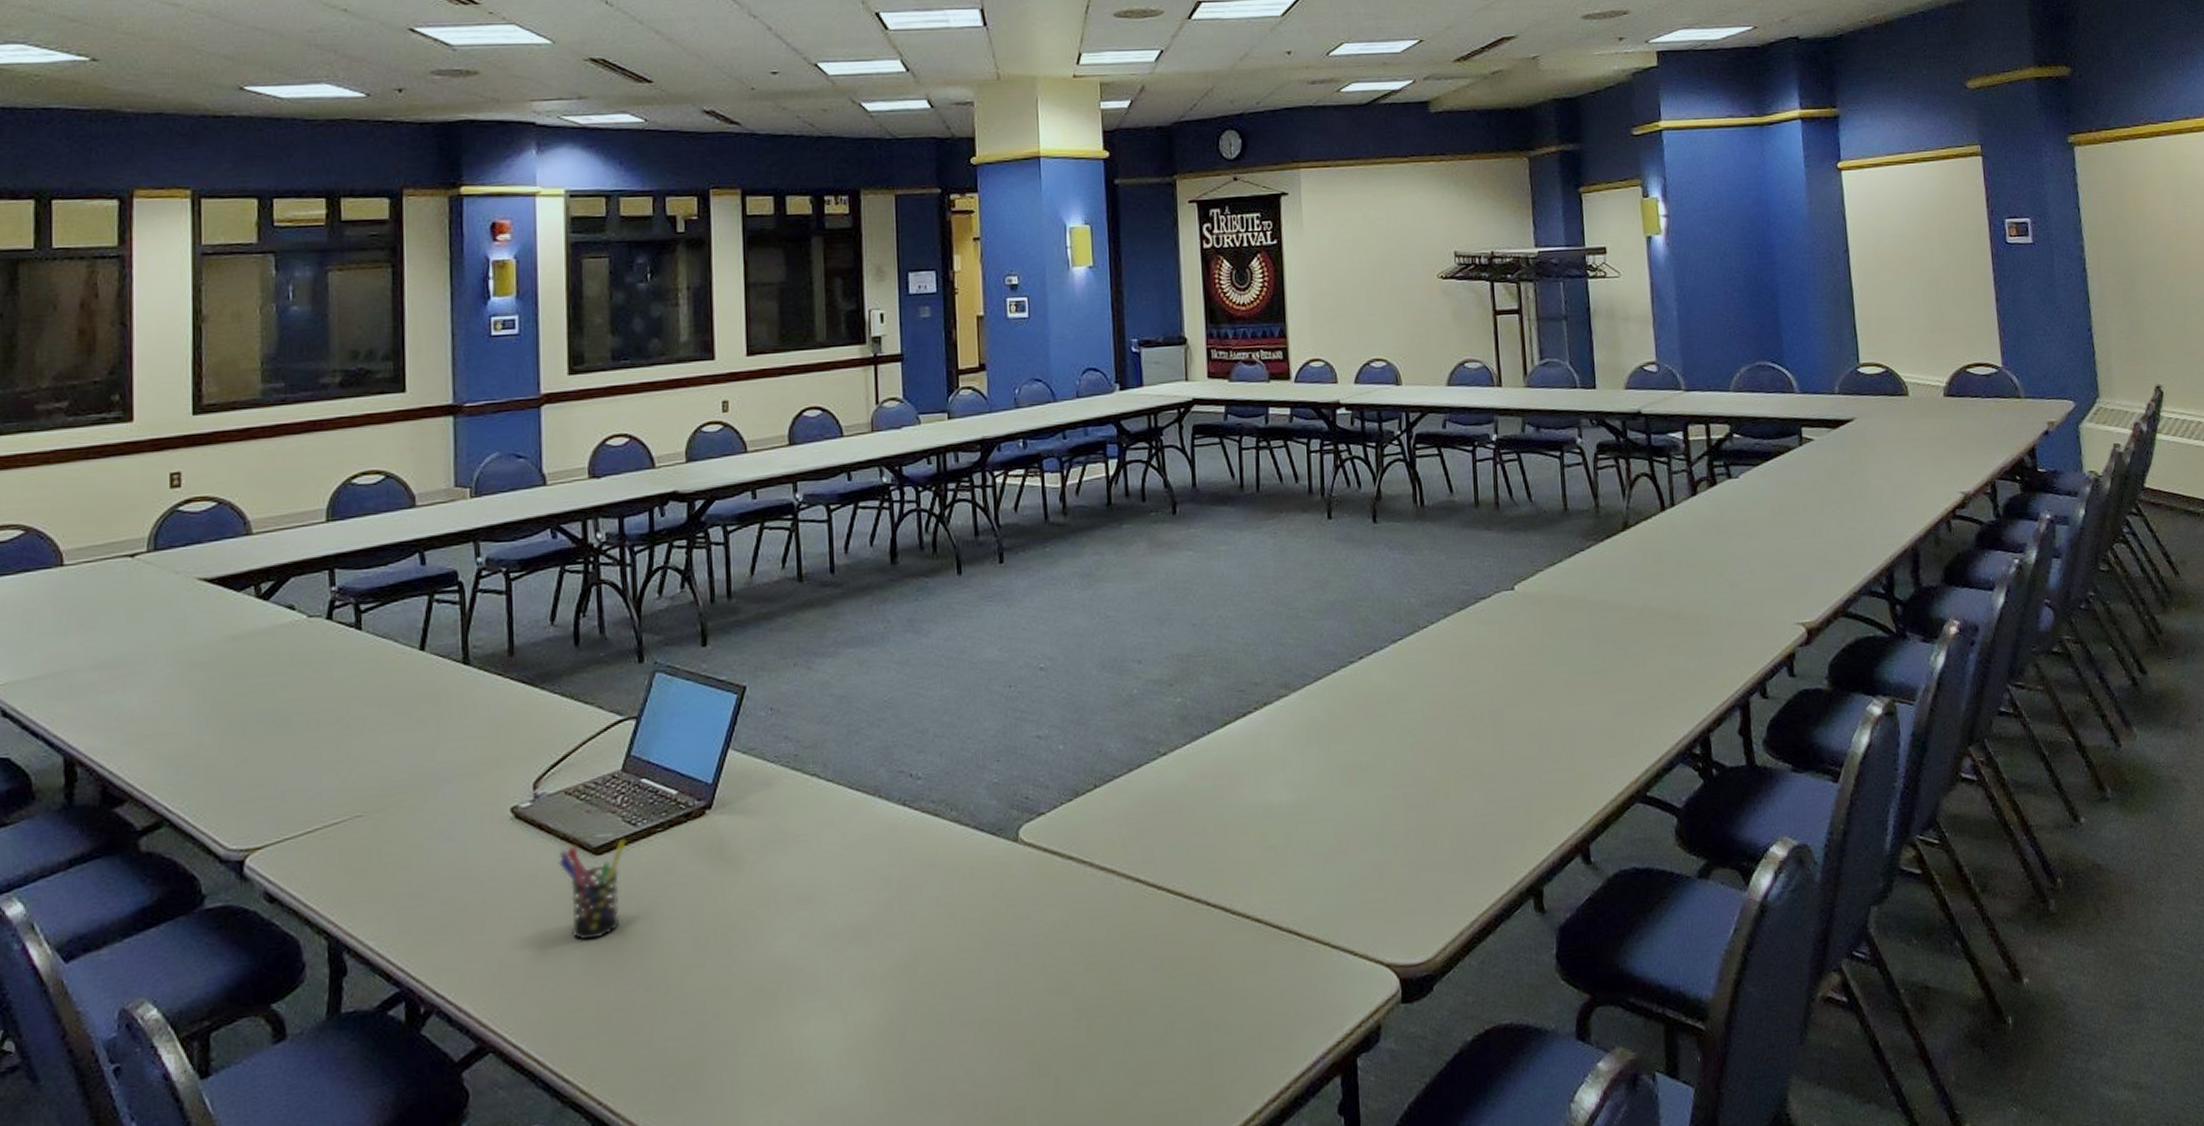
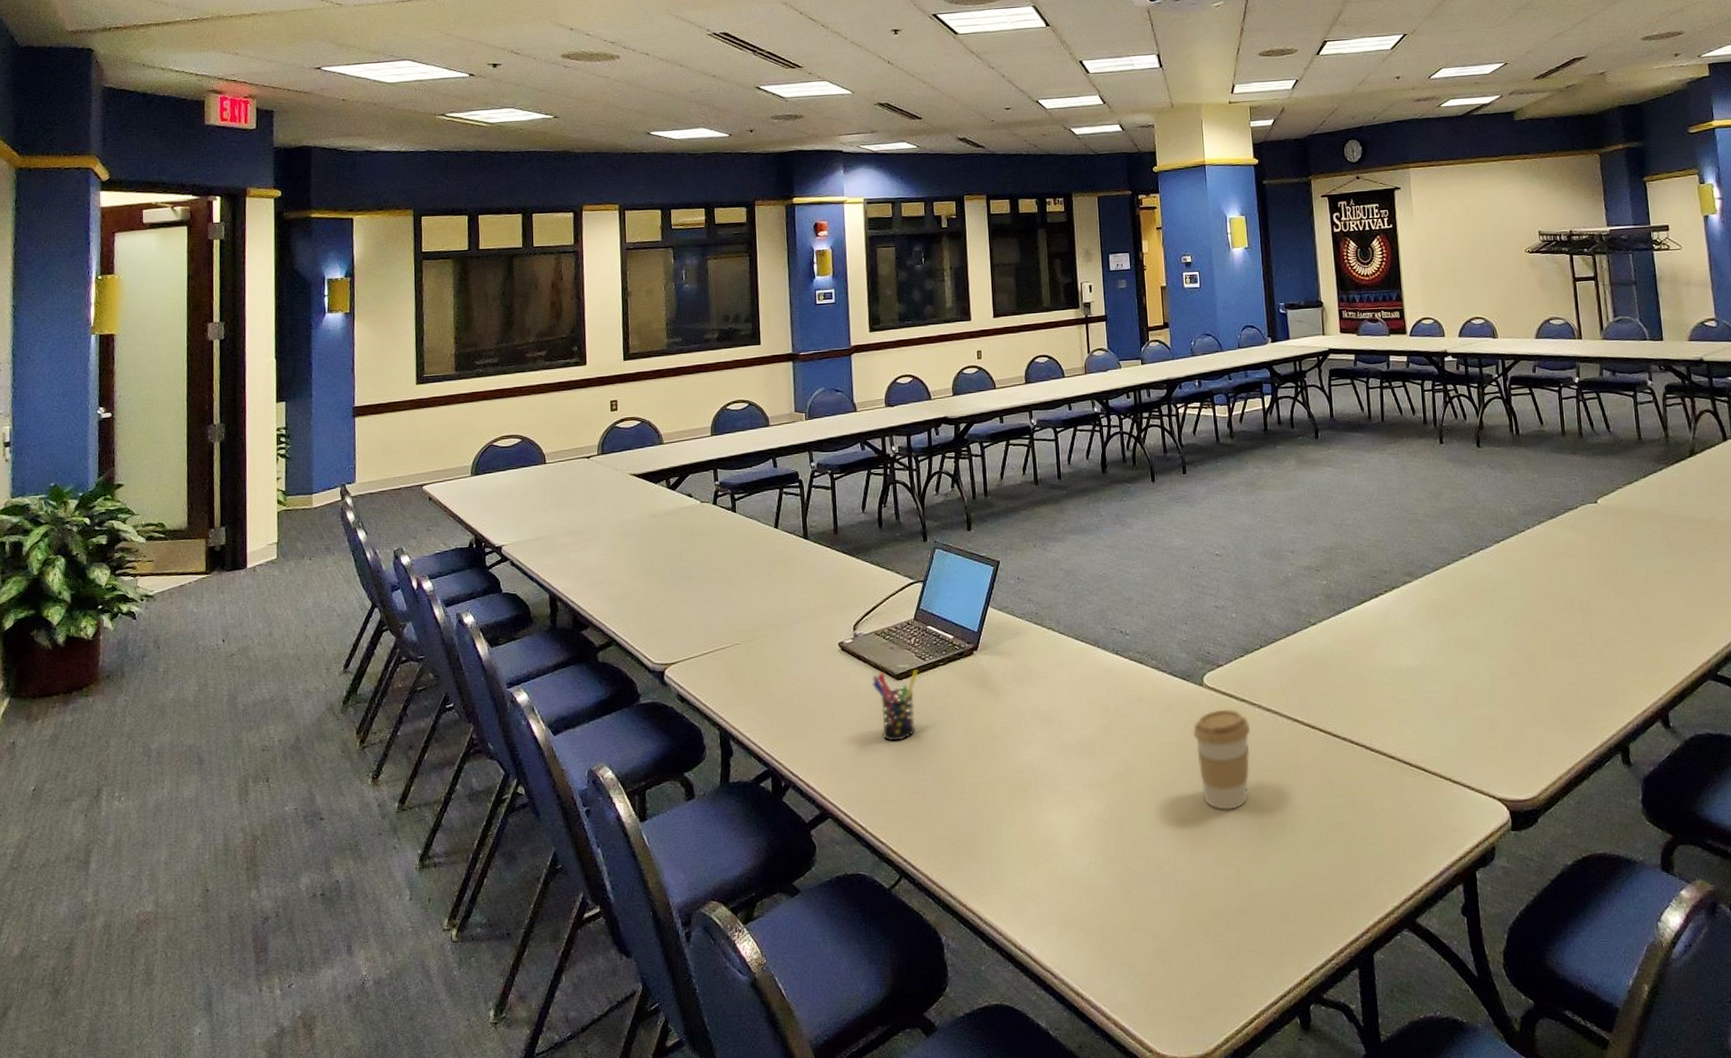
coffee cup: none [1002,870,1079,1004] -> present [1192,709,1251,810]

